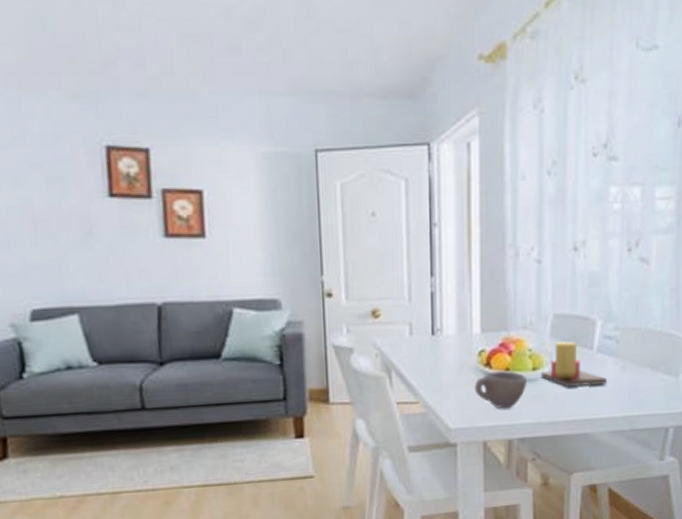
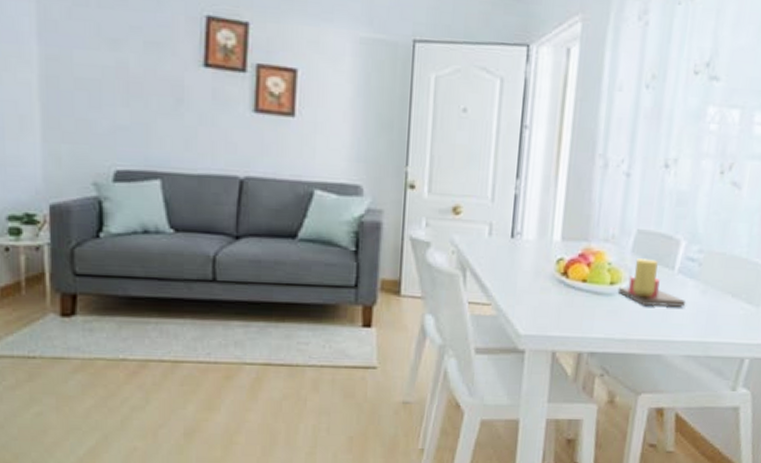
cup: present [474,371,527,409] -> none [548,281,603,321]

